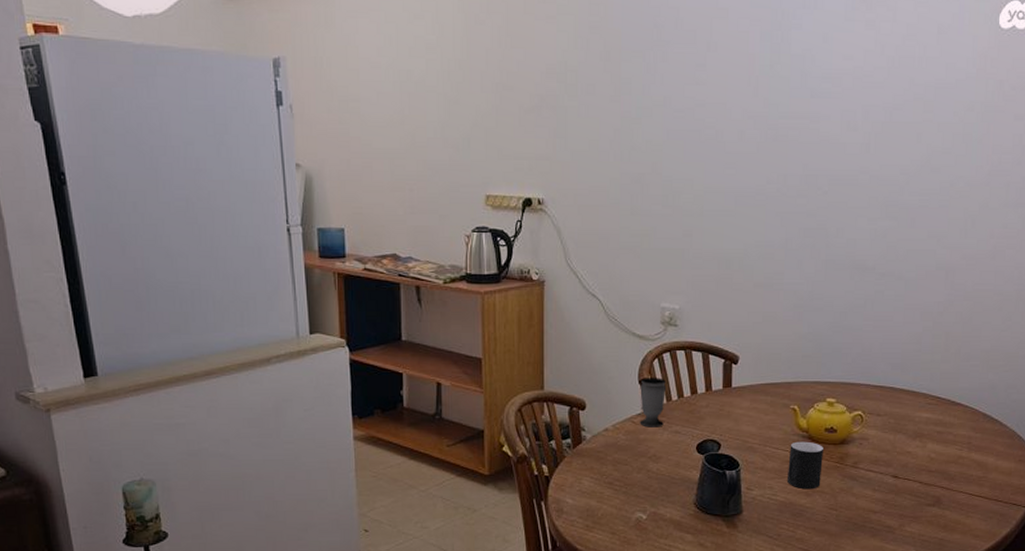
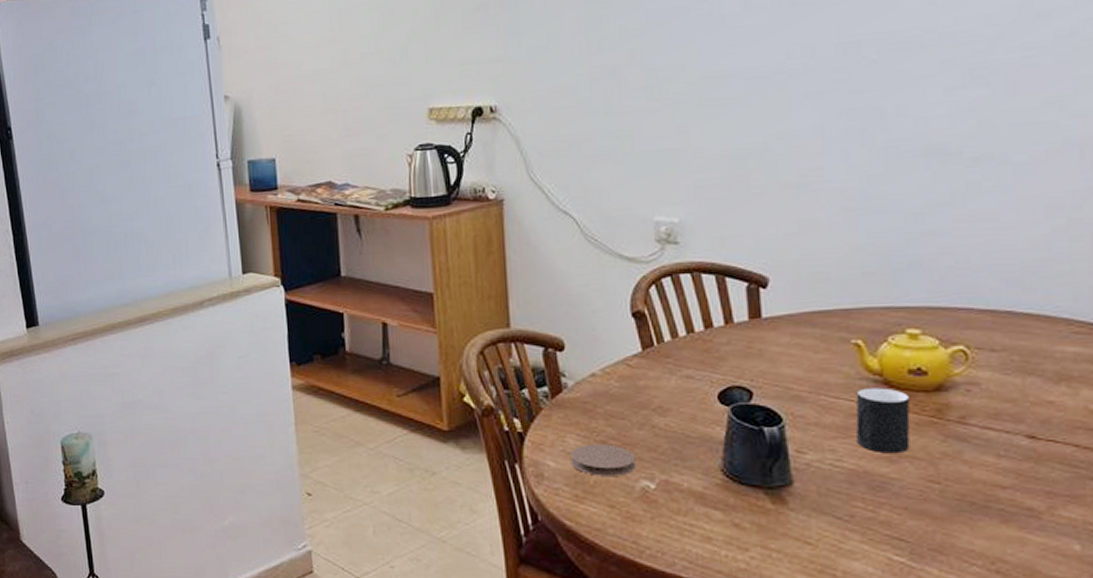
coaster: none [585,485,634,510] -> present [571,444,636,476]
cup: present [640,378,666,428] -> none [634,308,670,372]

